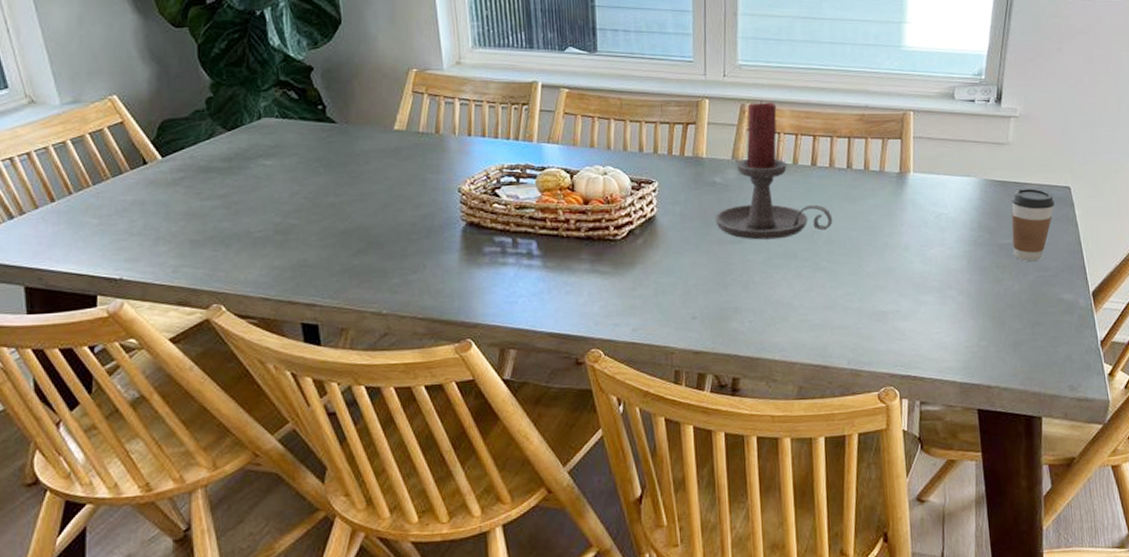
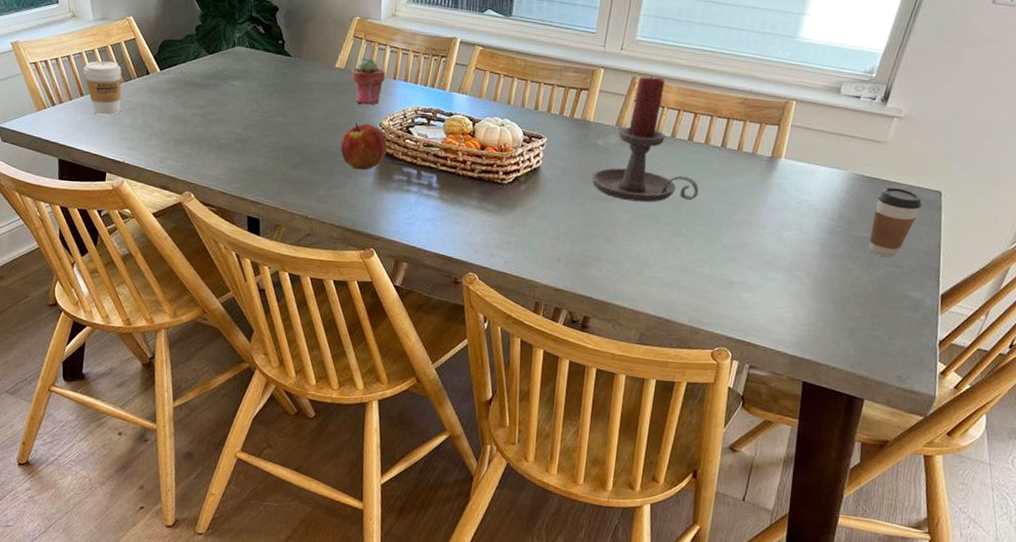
coffee cup: none [51,153,110,223] -> present [83,60,122,115]
apple: none [412,190,471,247] -> present [340,123,387,171]
potted succulent: none [415,114,458,170] -> present [351,57,386,105]

